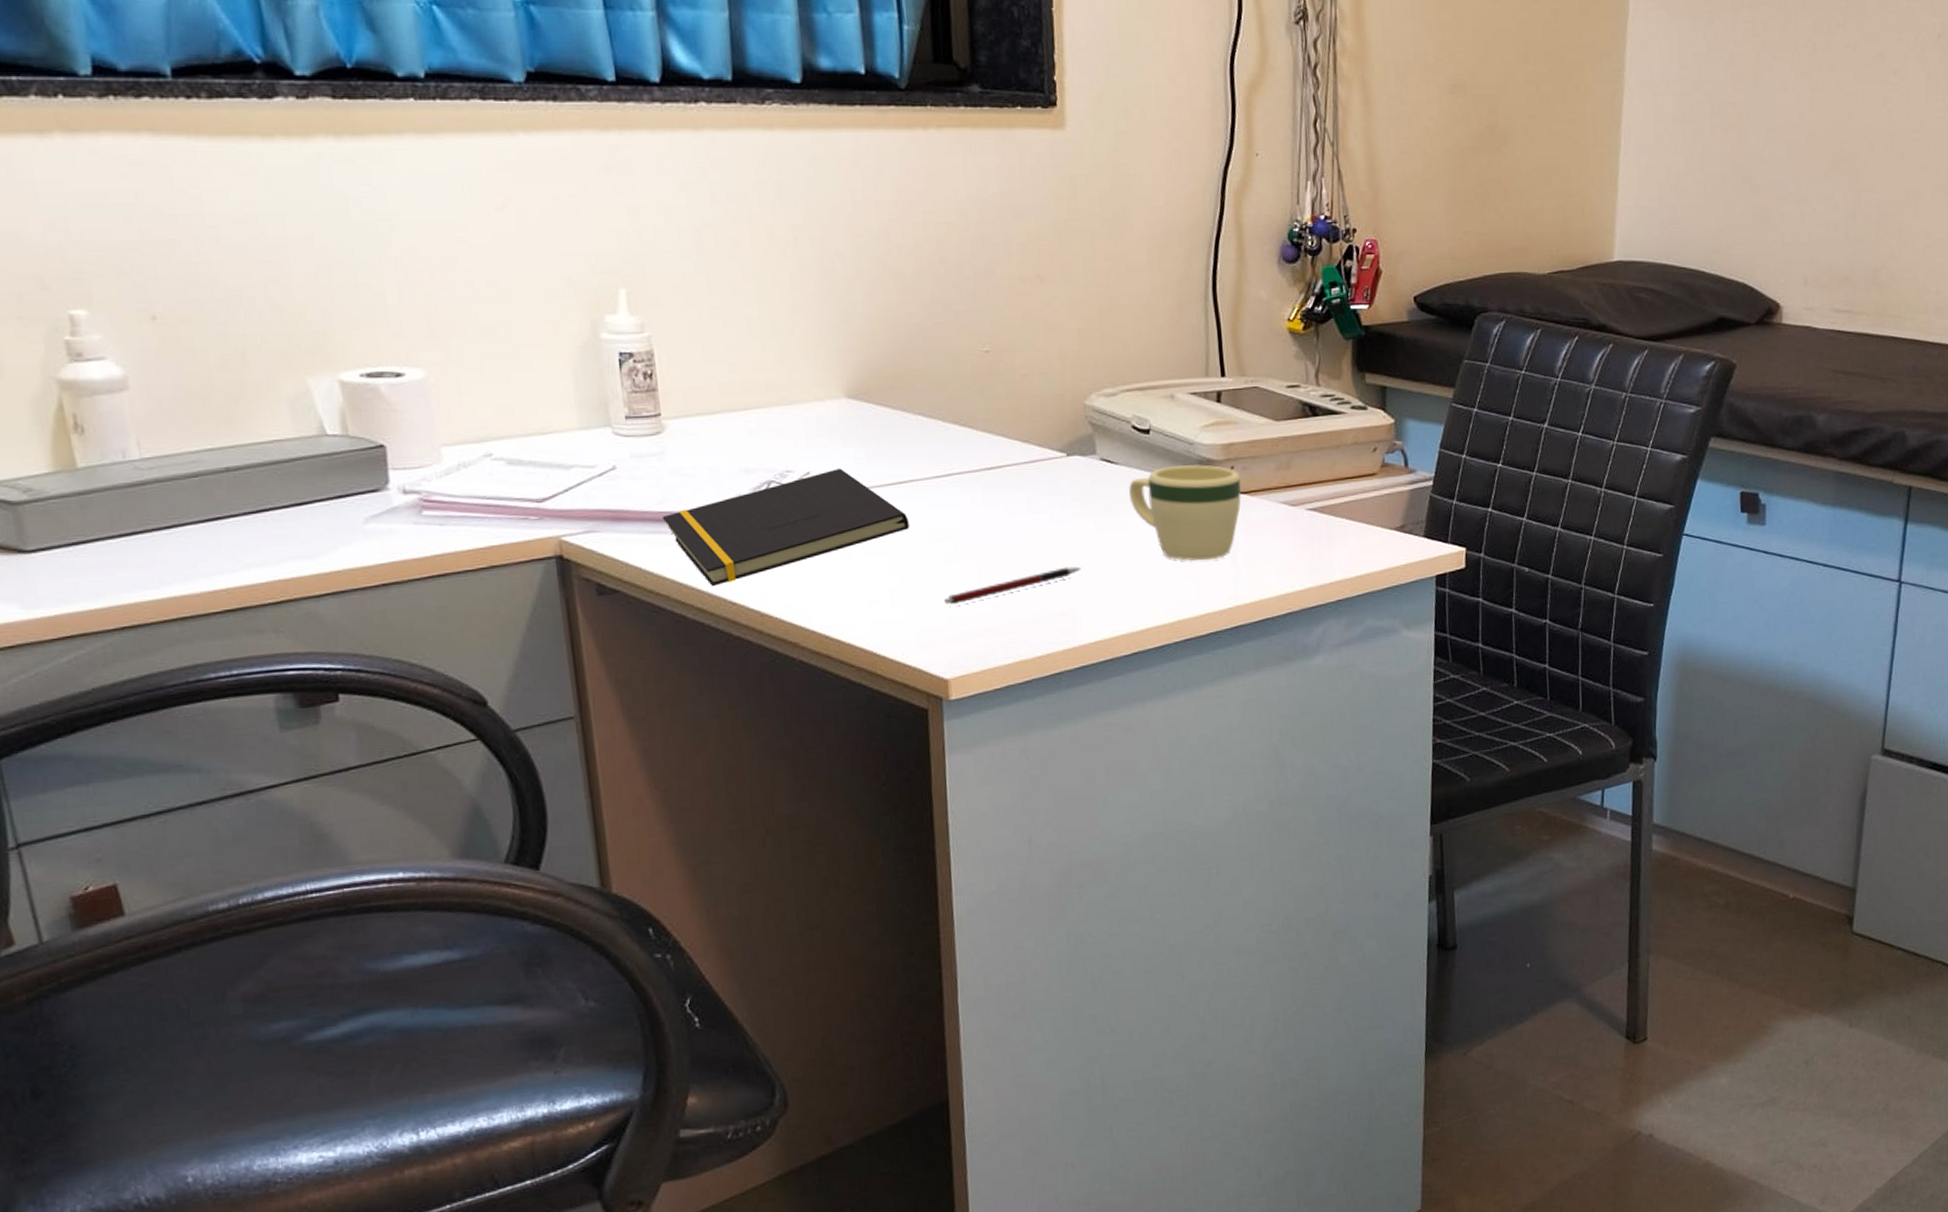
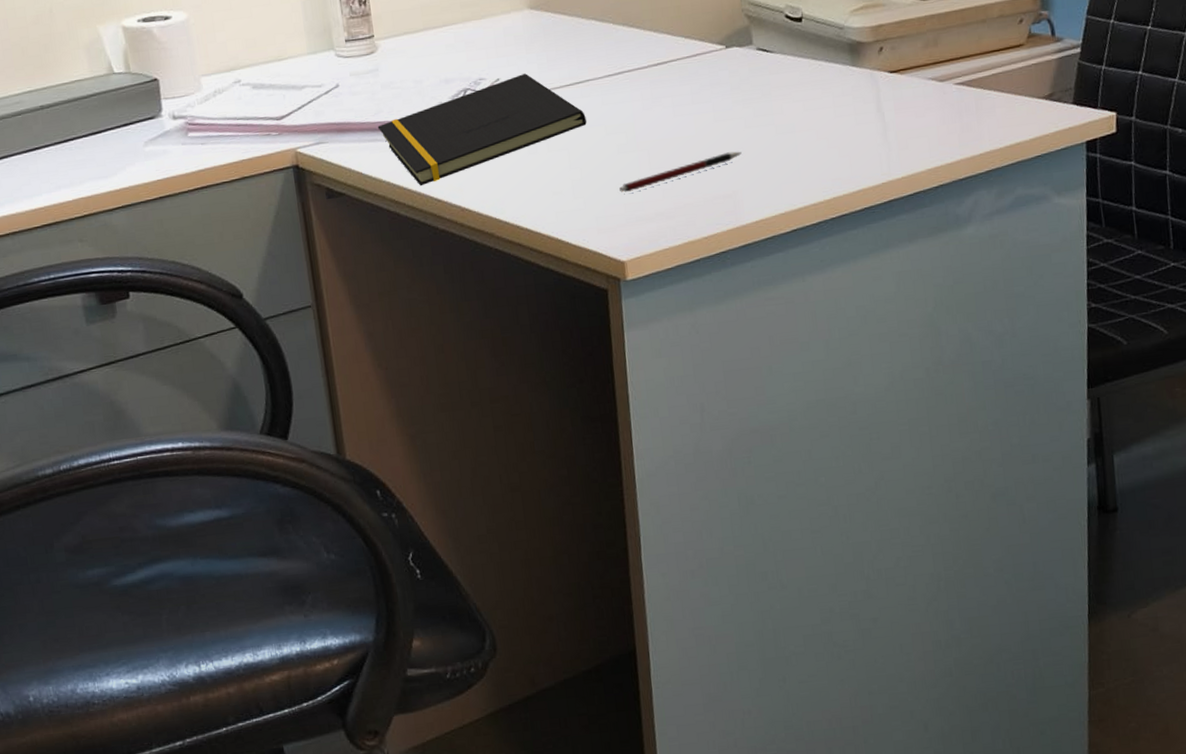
mug: present [1129,464,1241,561] -> none [784,47,891,140]

